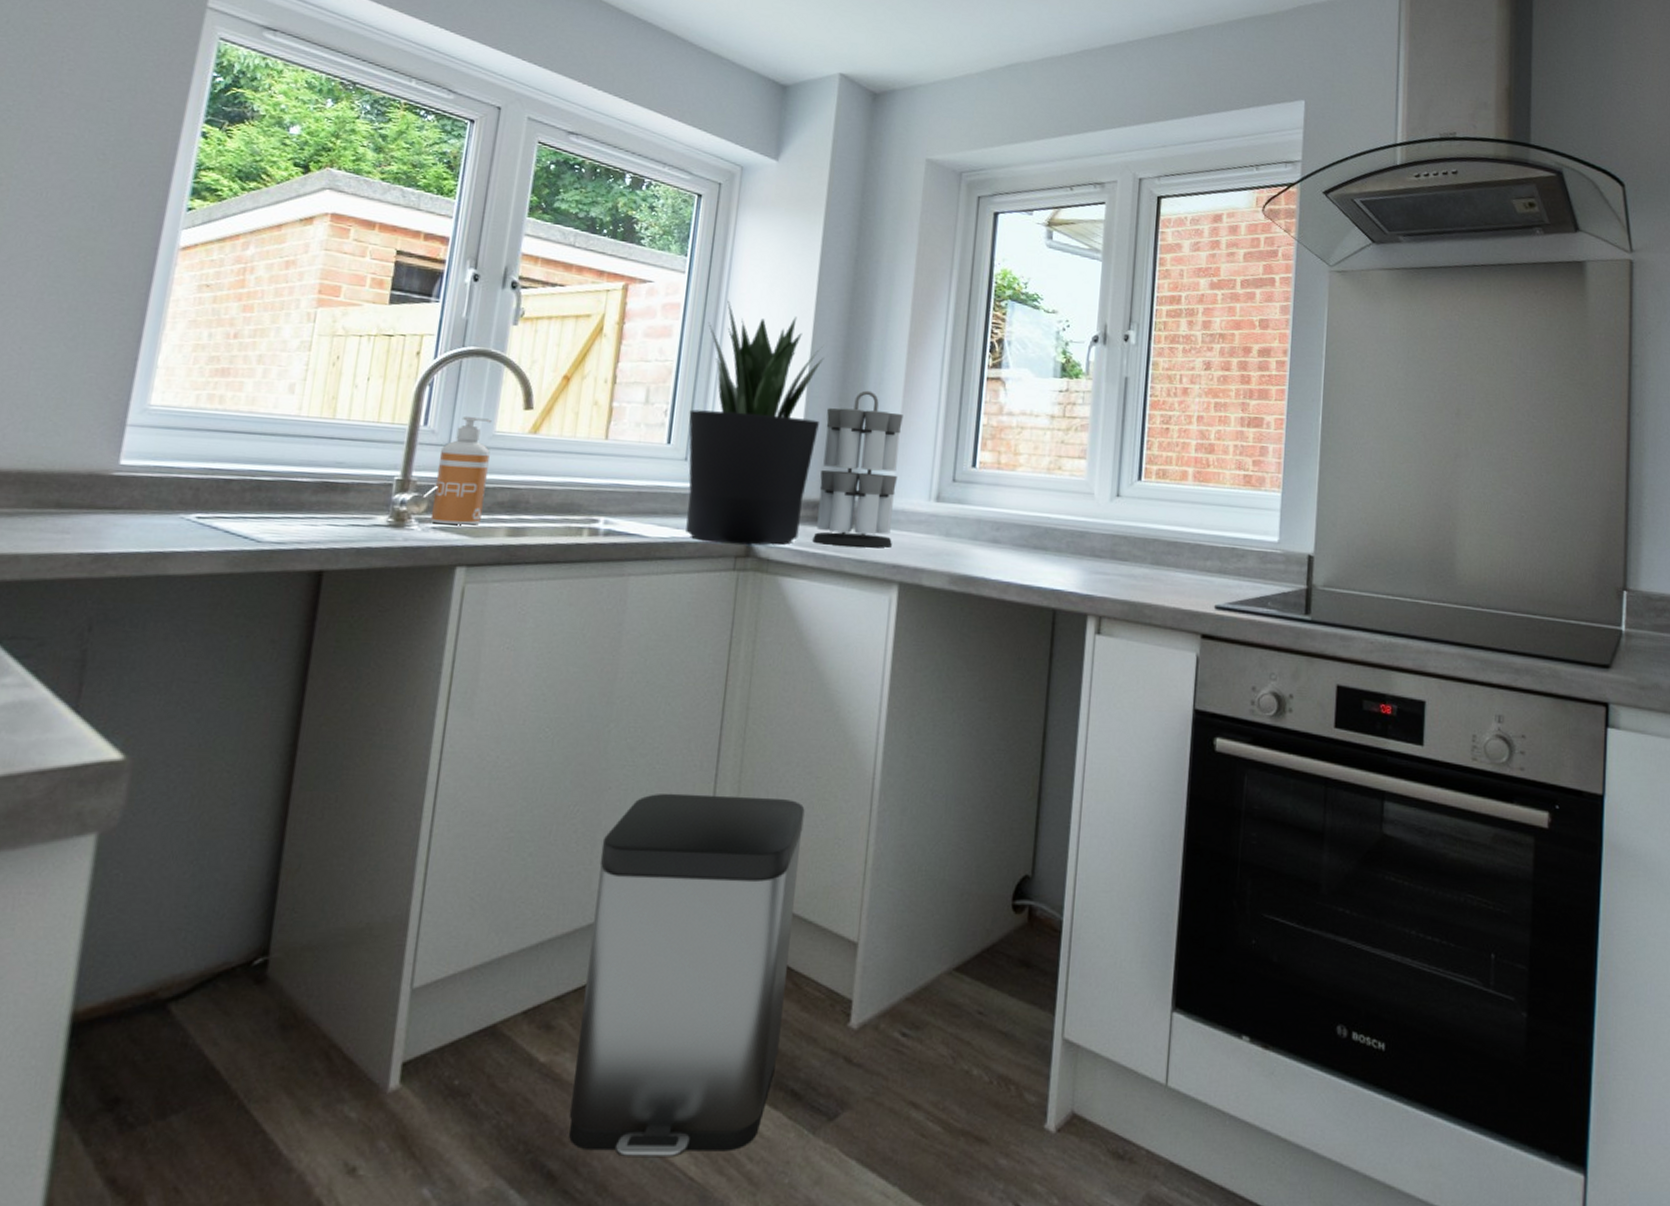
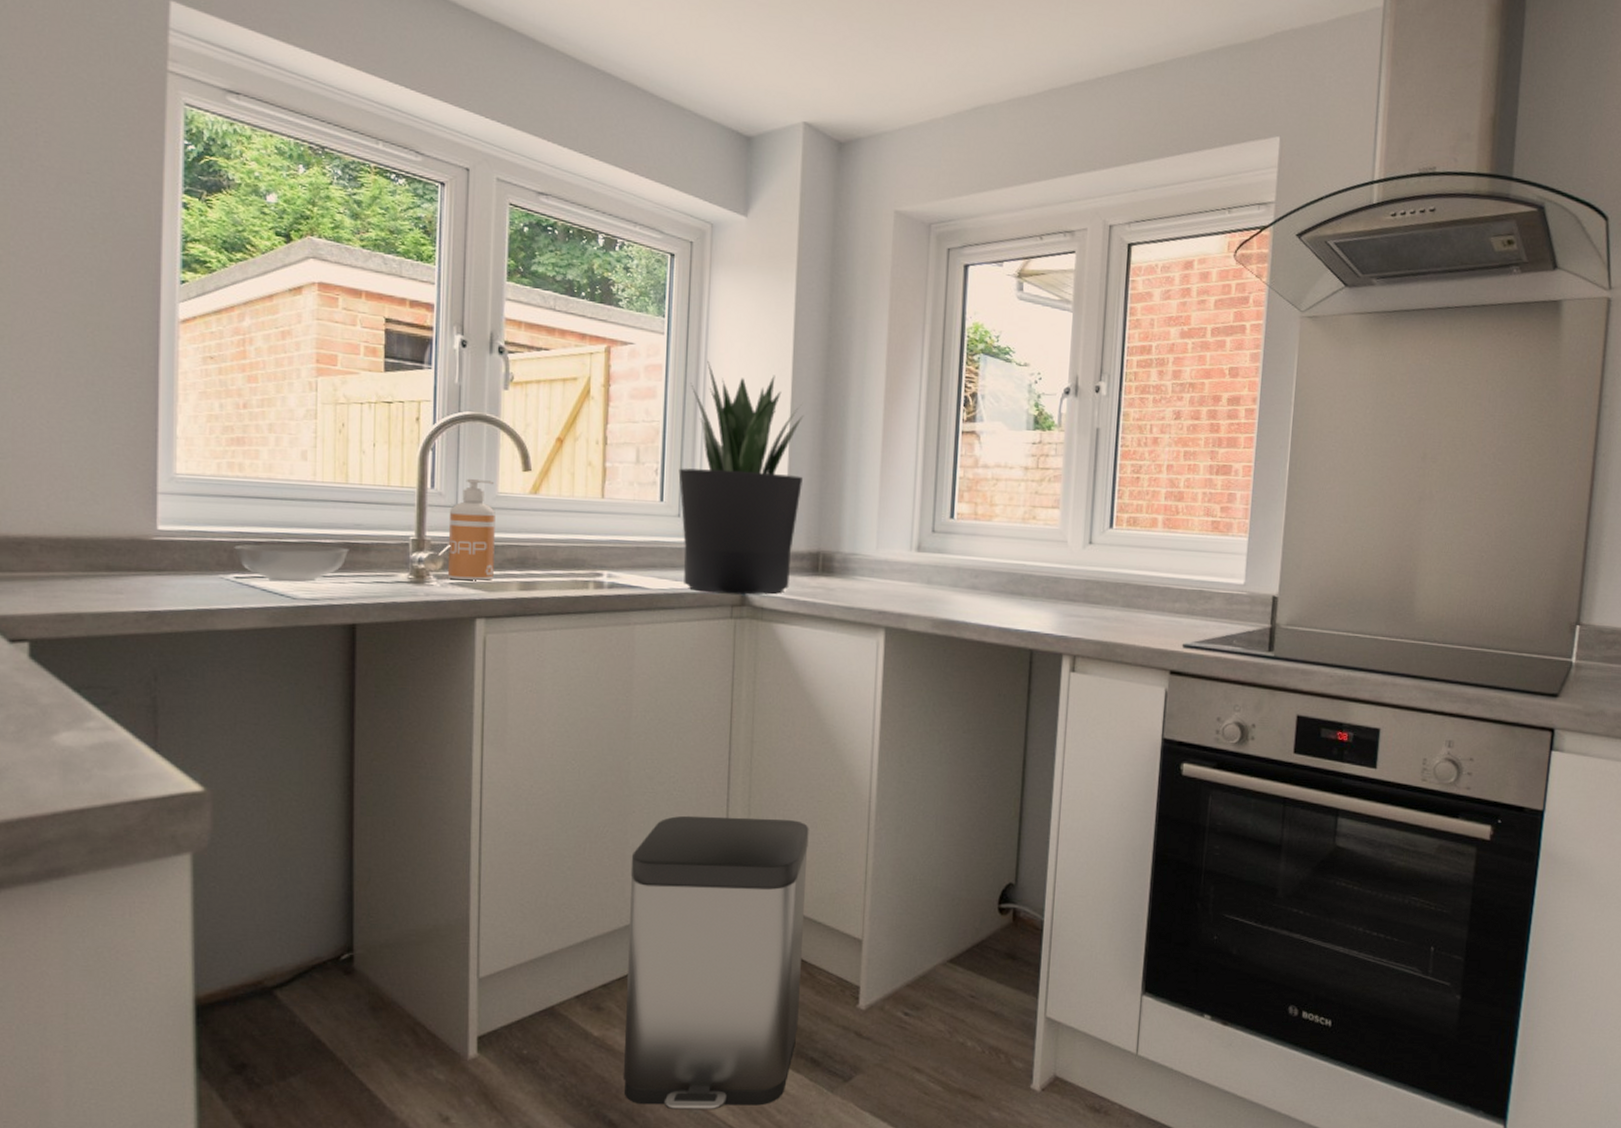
bowl: none [200,482,327,524] -> present [234,544,349,583]
spice rack: present [812,390,903,548] -> none [802,446,882,596]

